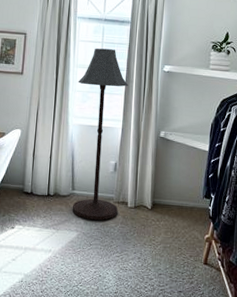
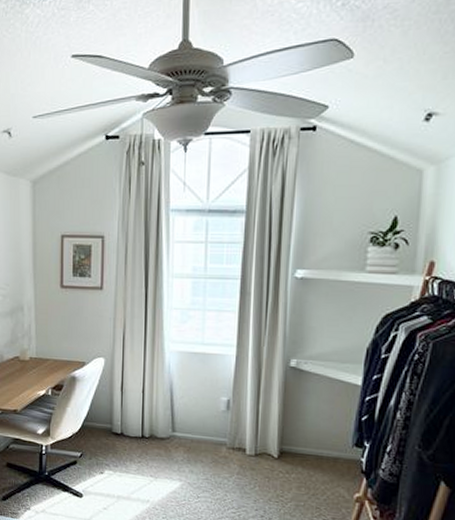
floor lamp: present [72,48,129,220] -> none [173,251,244,469]

